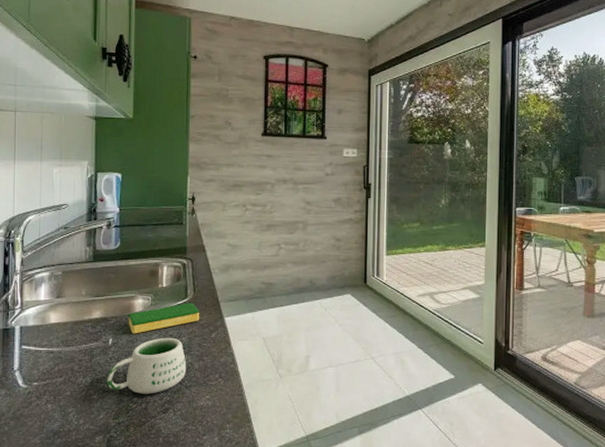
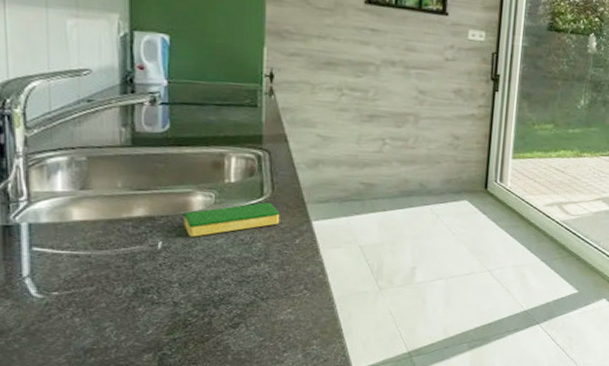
mug: present [106,337,187,394] -> none [156,242,263,307]

